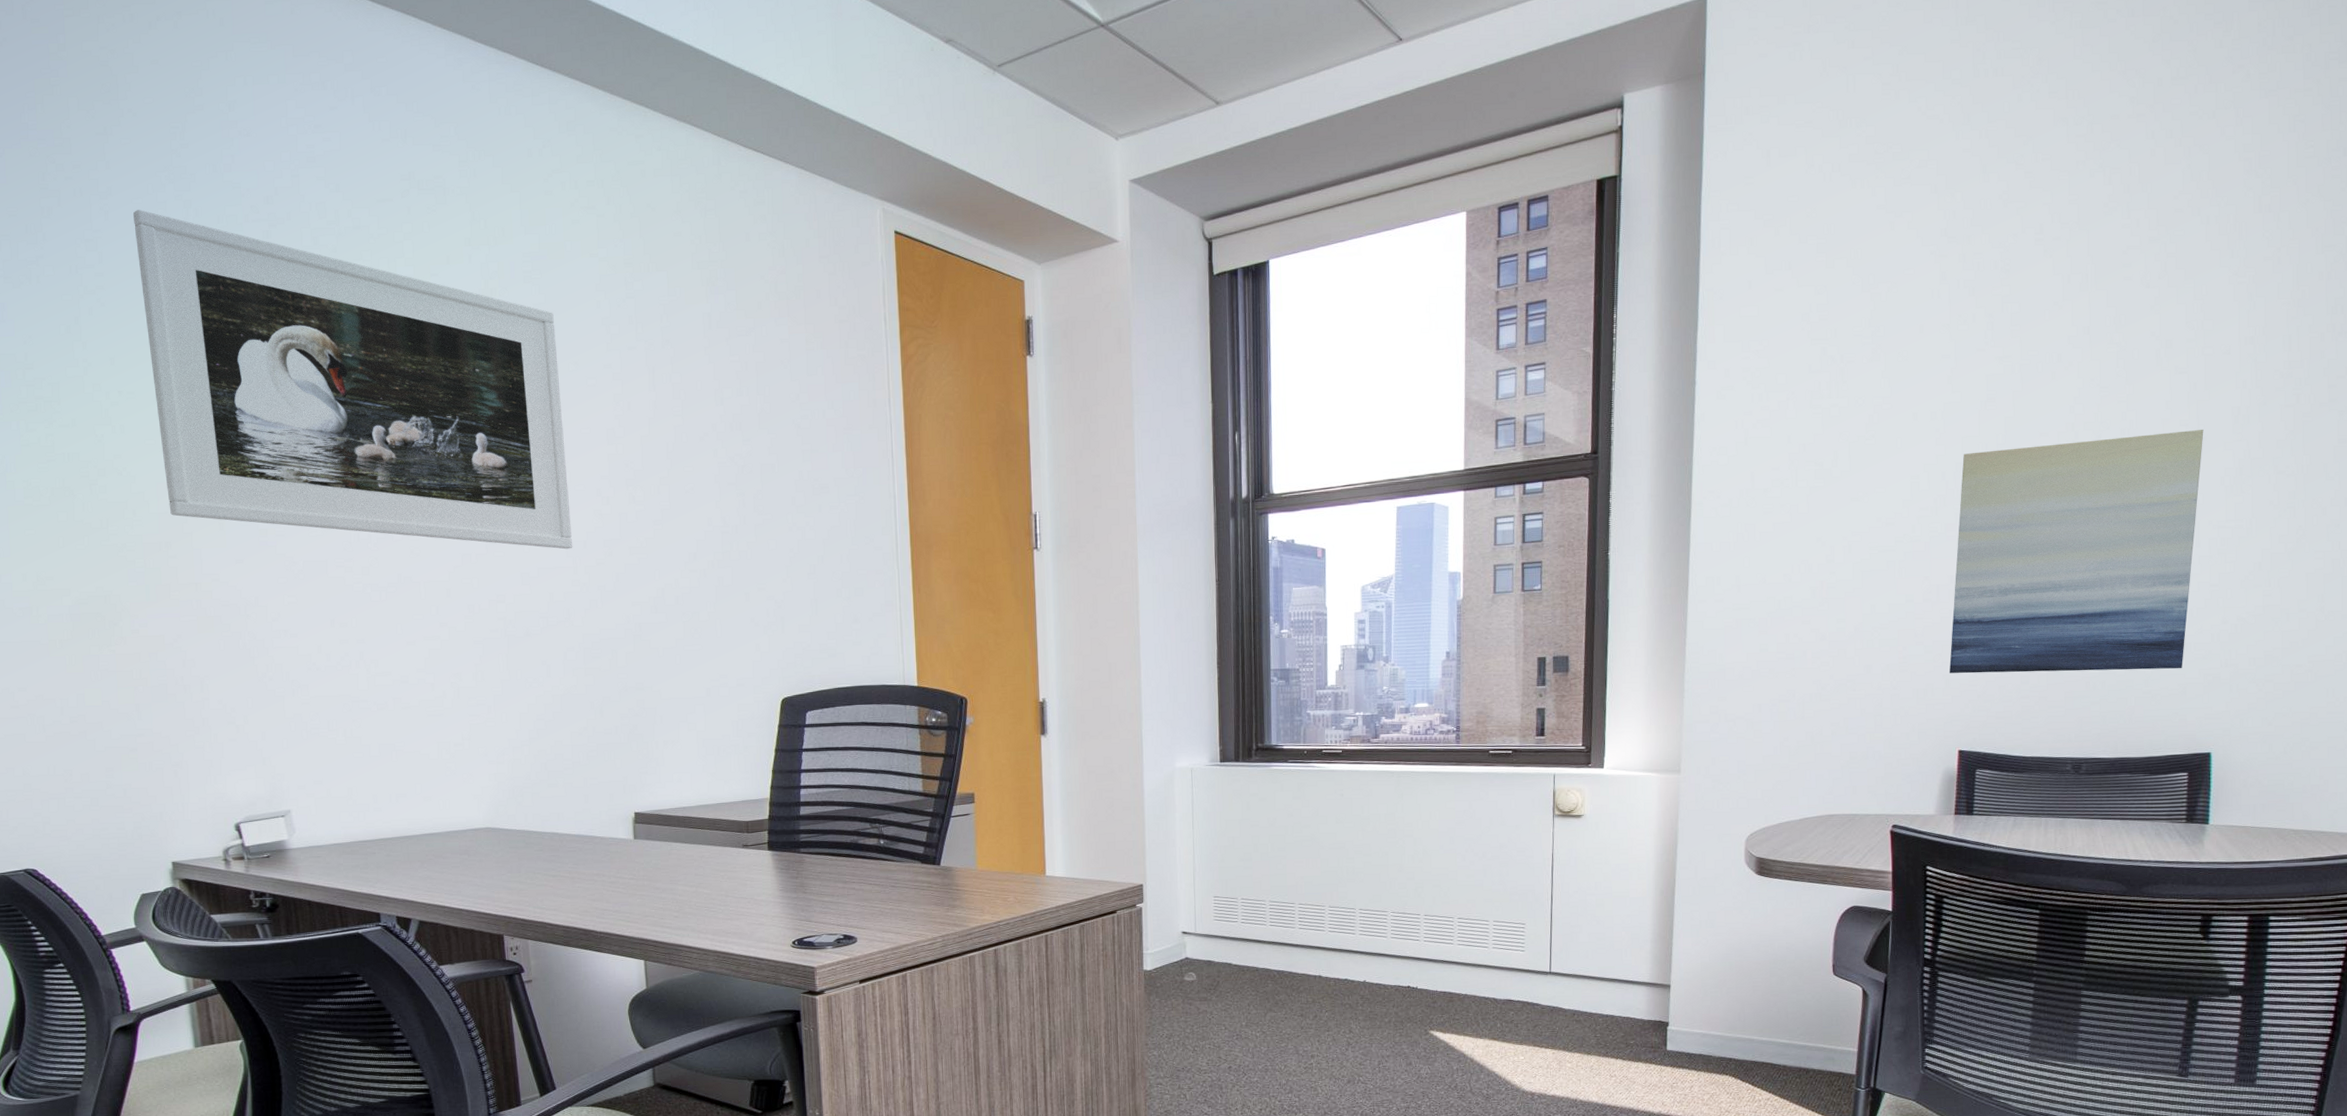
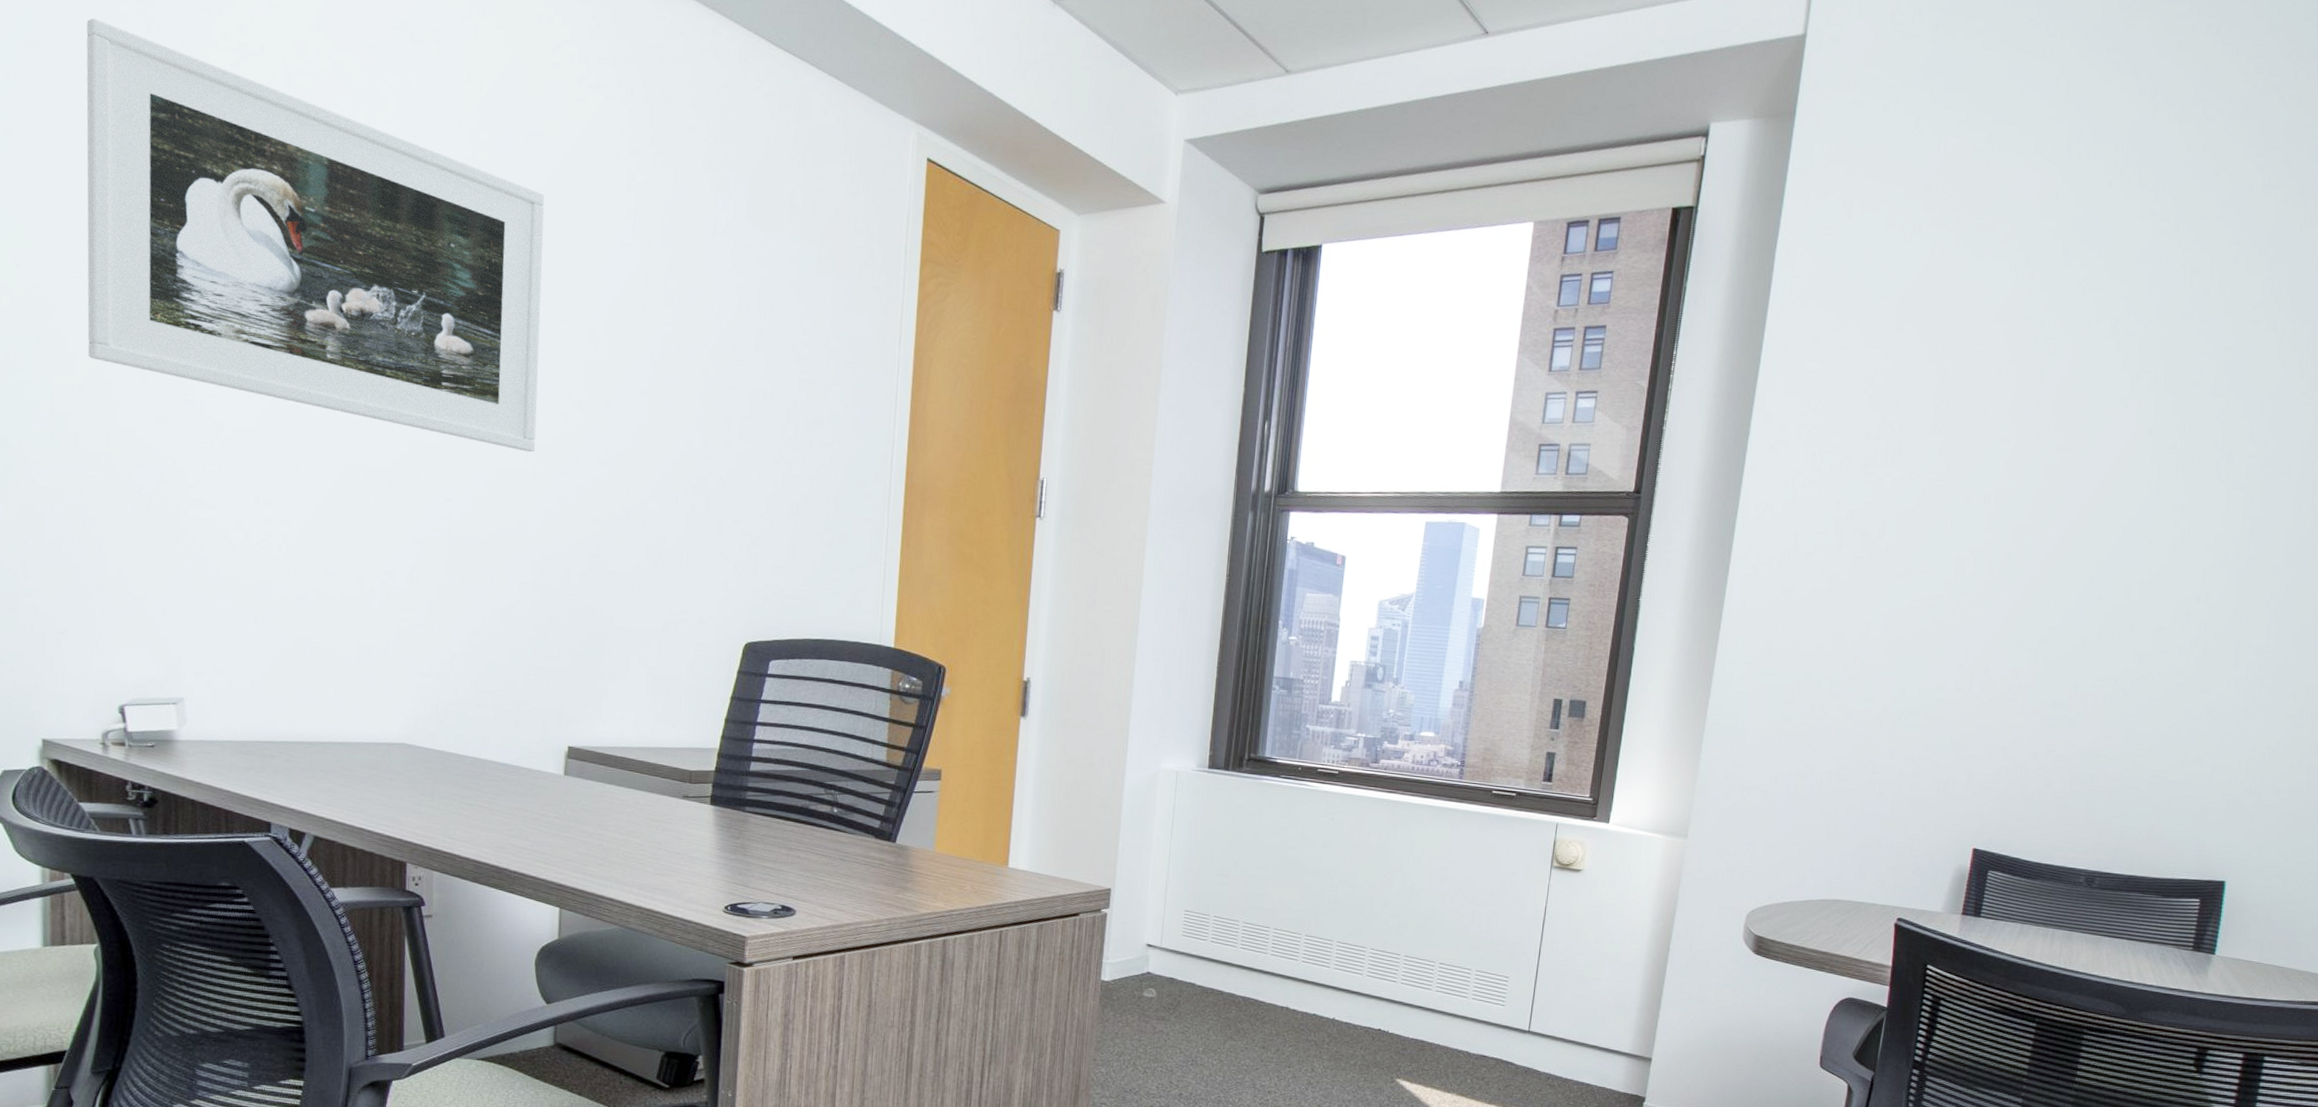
wall art: present [1949,429,2204,674] -> none [1973,542,2255,792]

